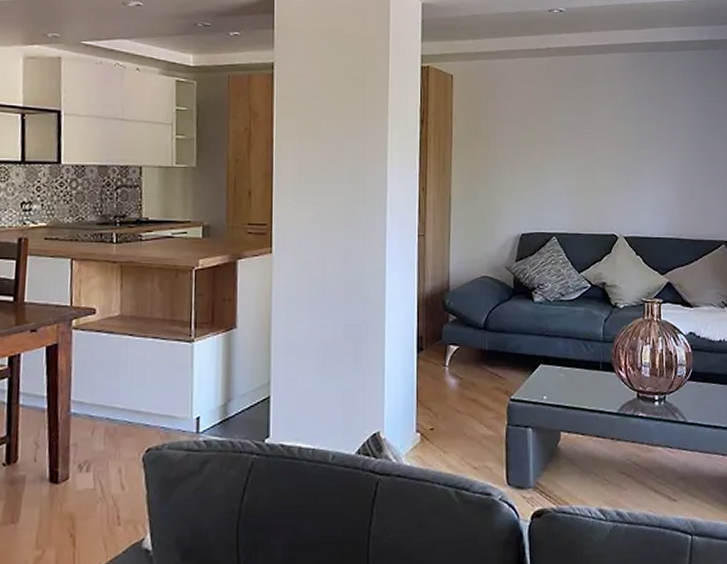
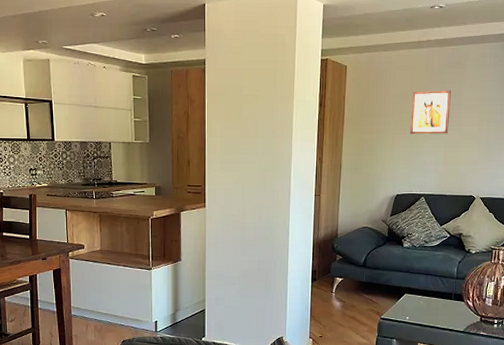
wall art: none [533,106,580,159] -> present [410,90,451,134]

